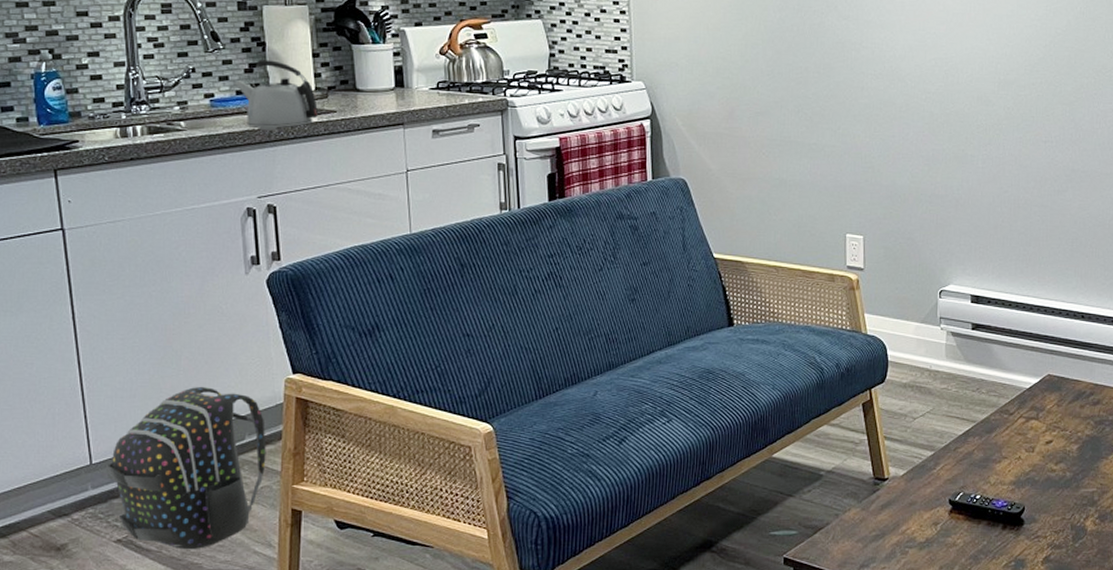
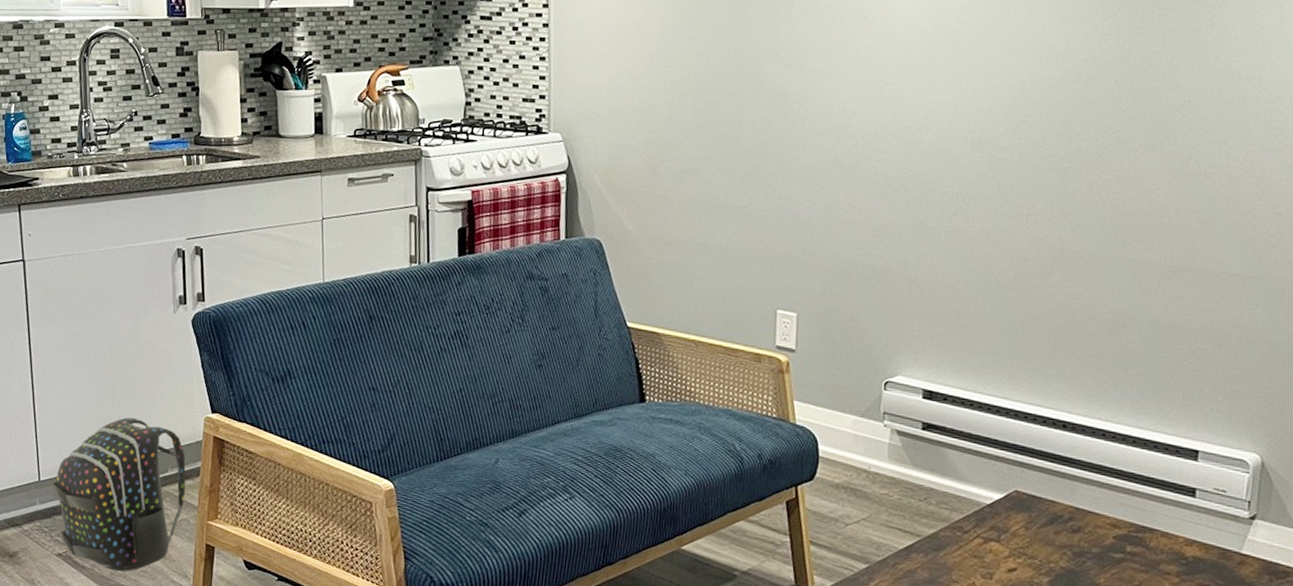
kettle: present [235,60,318,131] -> none [171,104,243,174]

